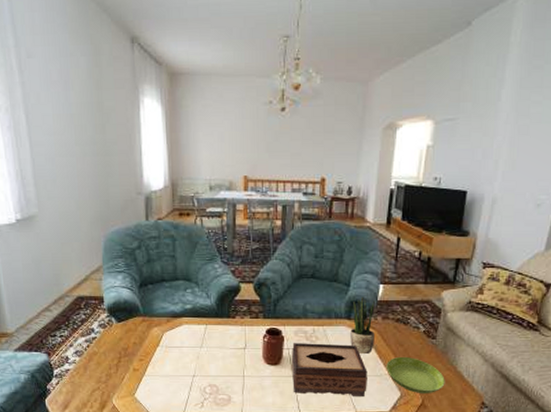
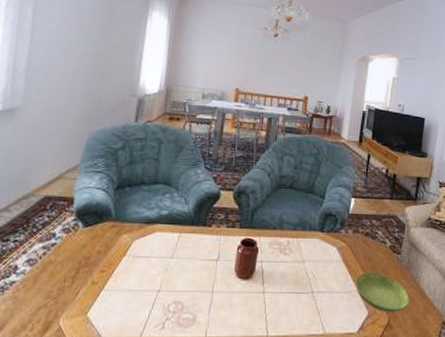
tissue box: present [291,342,367,396] -> none [262,254,337,316]
potted plant: present [350,296,375,353] -> none [322,209,347,268]

